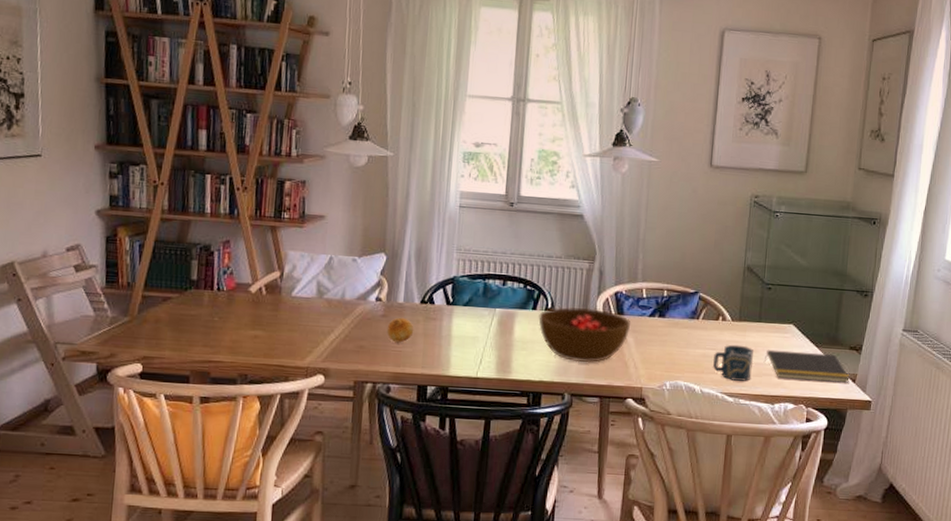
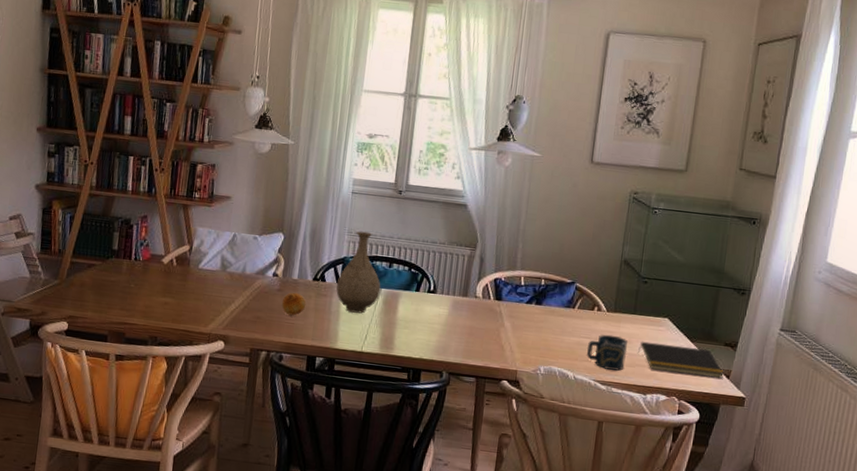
vase: none [446,248,495,336] -> present [336,231,381,314]
bowl: present [538,307,631,363] -> none [421,290,509,345]

